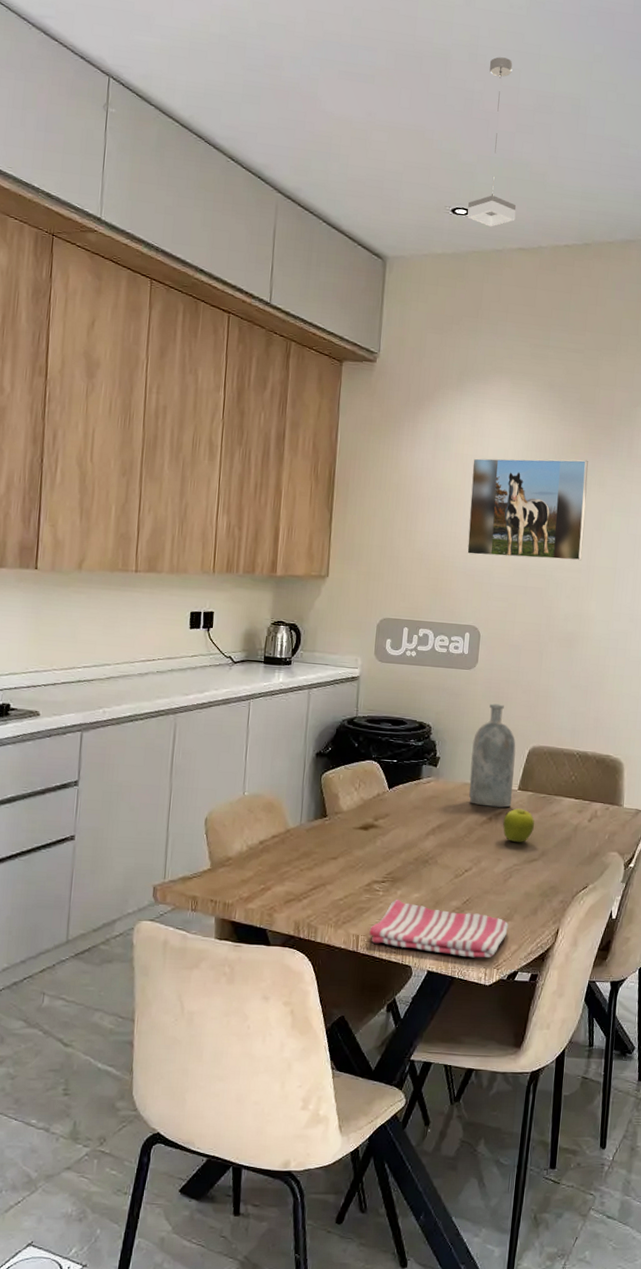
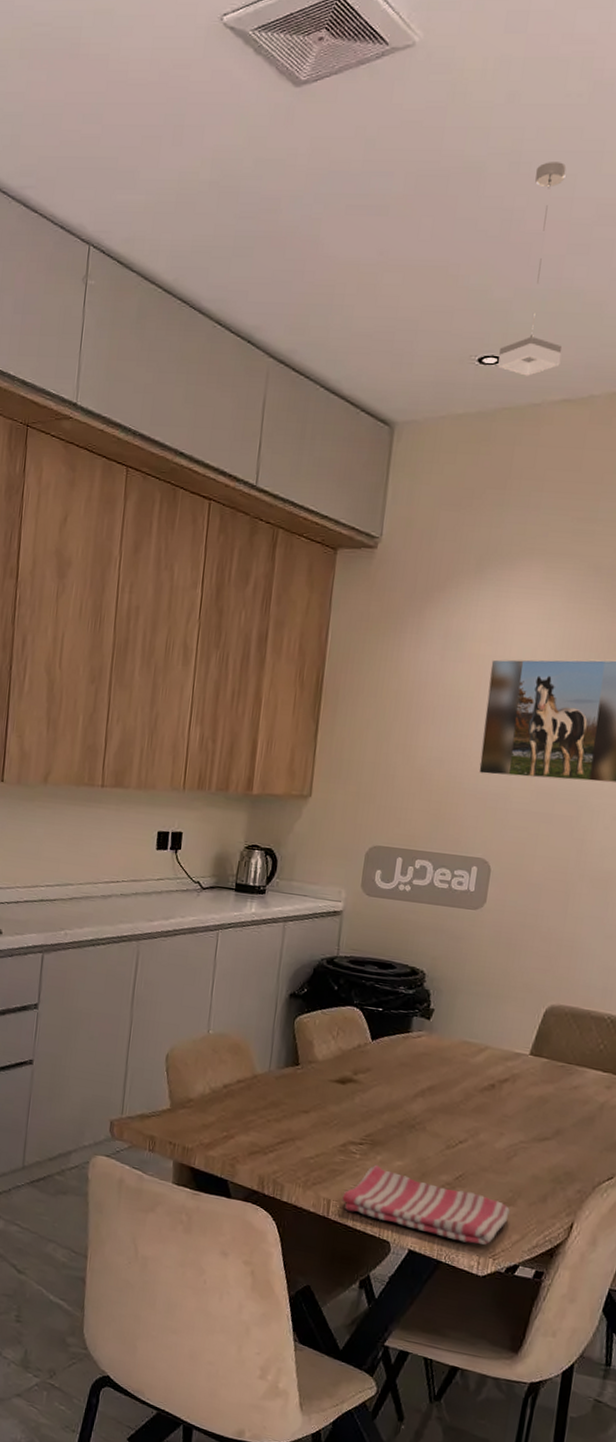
bottle: present [469,703,516,808] -> none [468,951,530,1074]
fruit: present [503,808,534,843] -> none [508,1076,549,1117]

